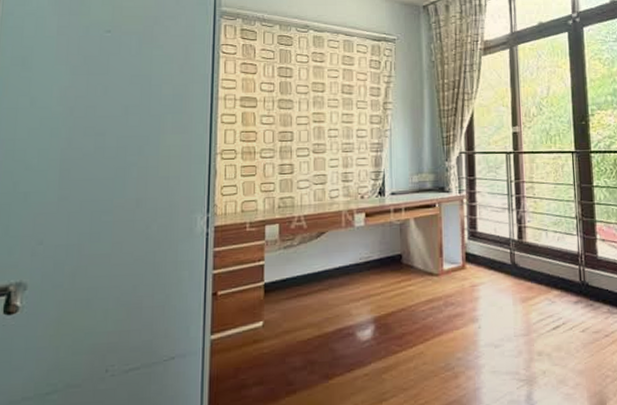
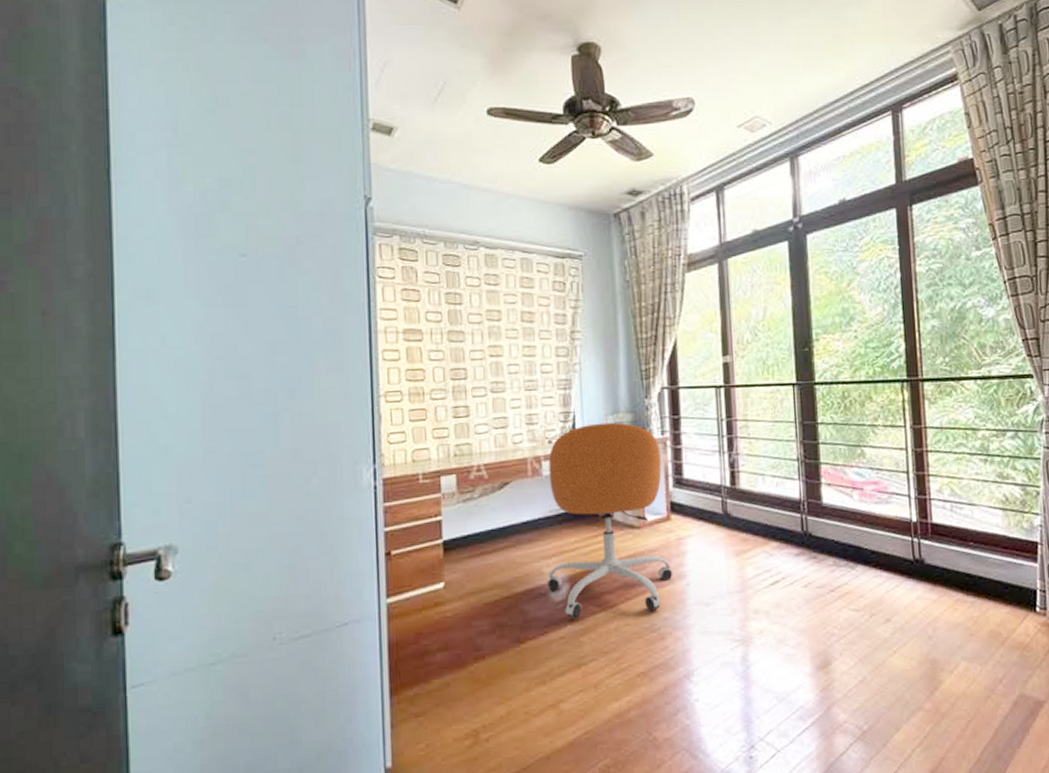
office chair: none [355,181,467,357] -> present [547,422,673,619]

